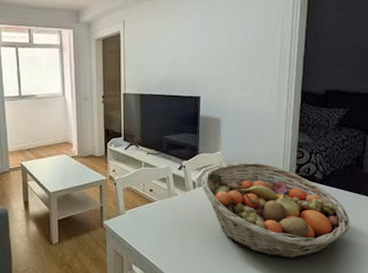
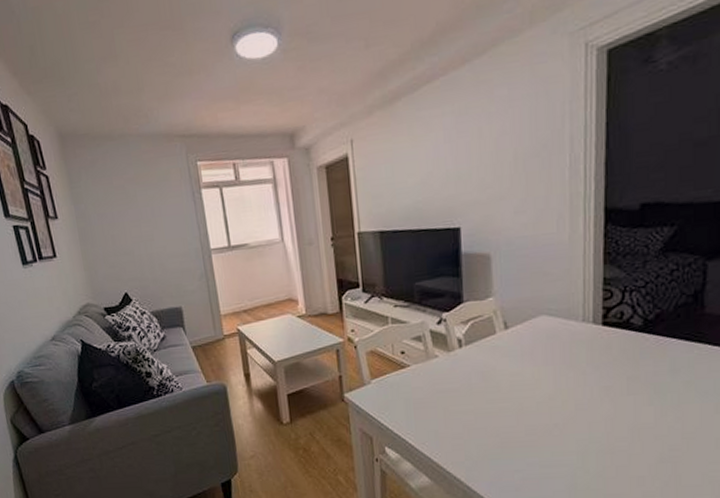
fruit basket: present [201,162,350,259] -> none [469,308,688,435]

